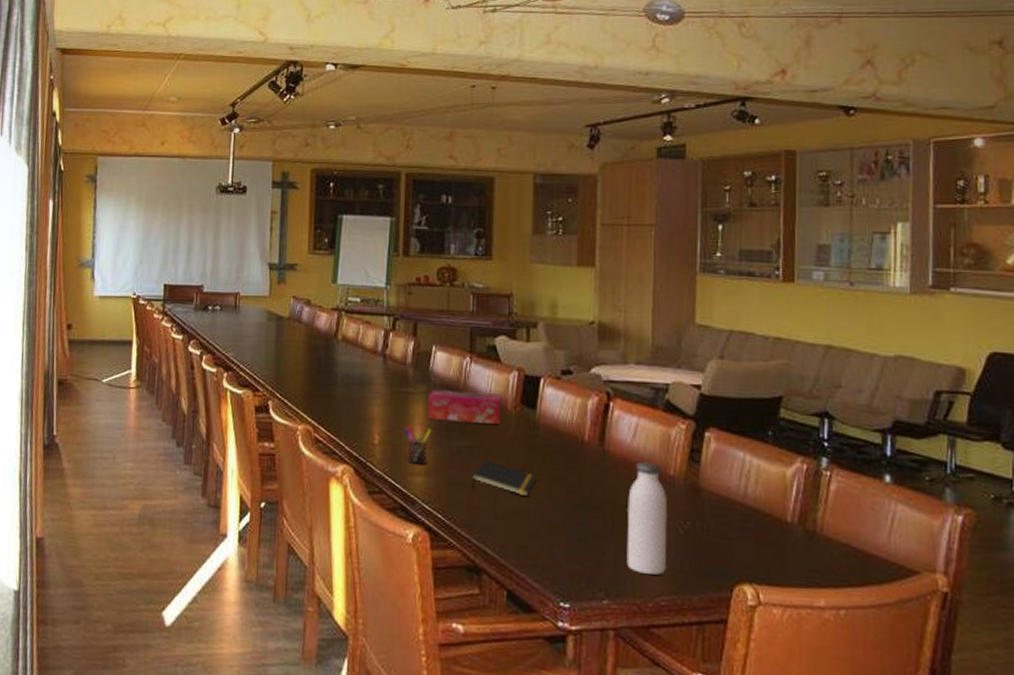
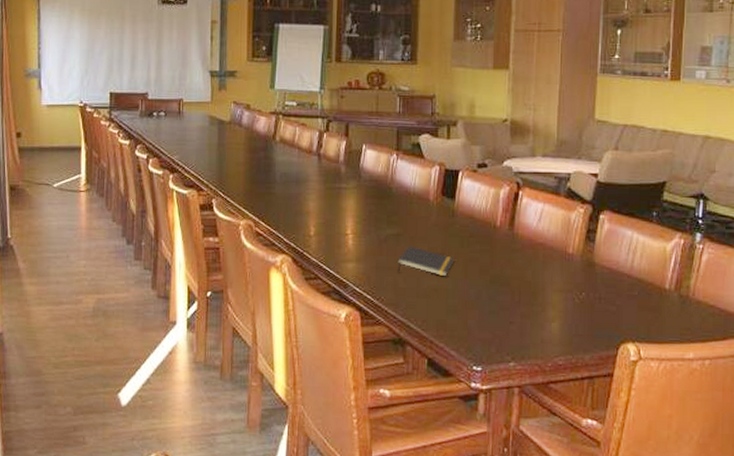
pen holder: present [404,425,432,465] -> none [337,217,362,253]
tissue box: present [428,389,502,425] -> none [359,184,425,215]
water bottle: present [626,462,667,575] -> none [530,242,566,339]

